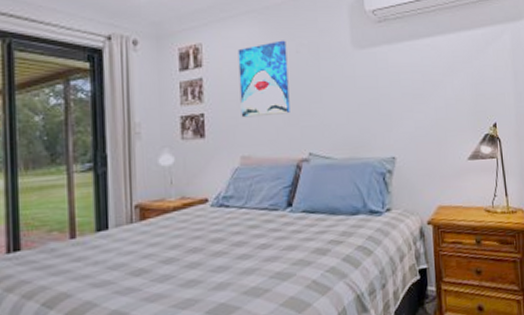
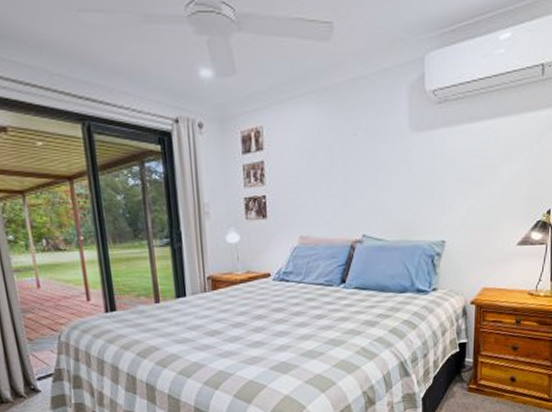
wall art: present [238,40,290,118] -> none [297,123,346,200]

